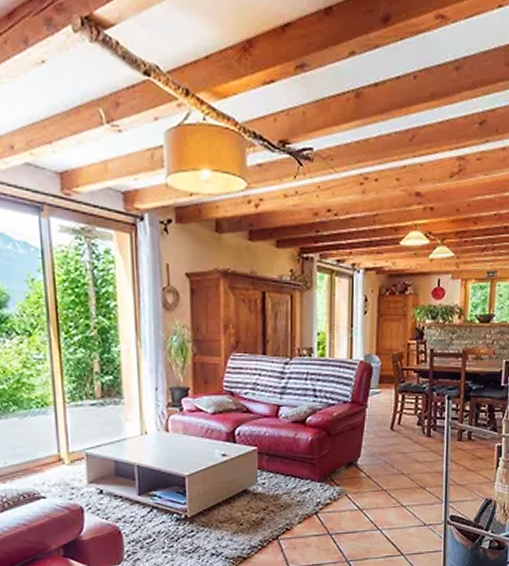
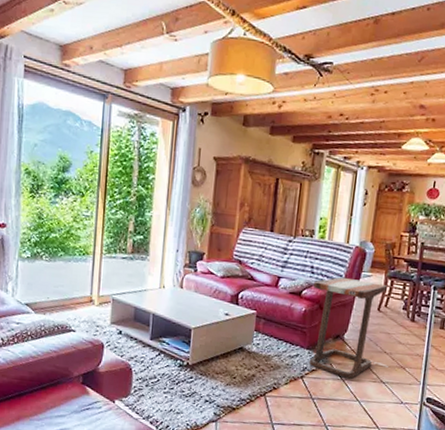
side table: none [318,397,407,507] -> present [308,277,388,379]

